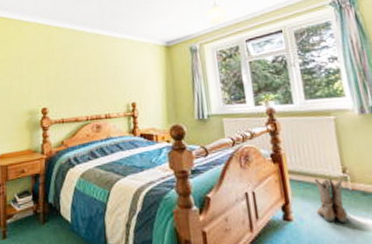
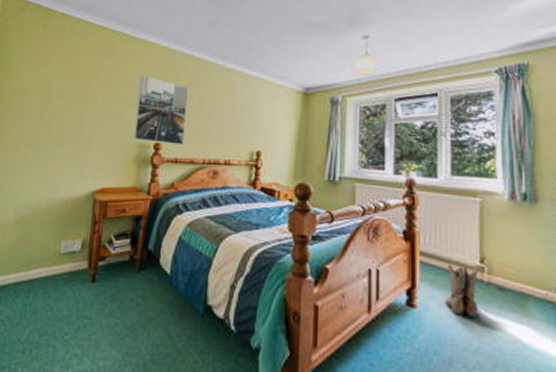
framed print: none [21,50,68,108] -> present [133,75,189,146]

